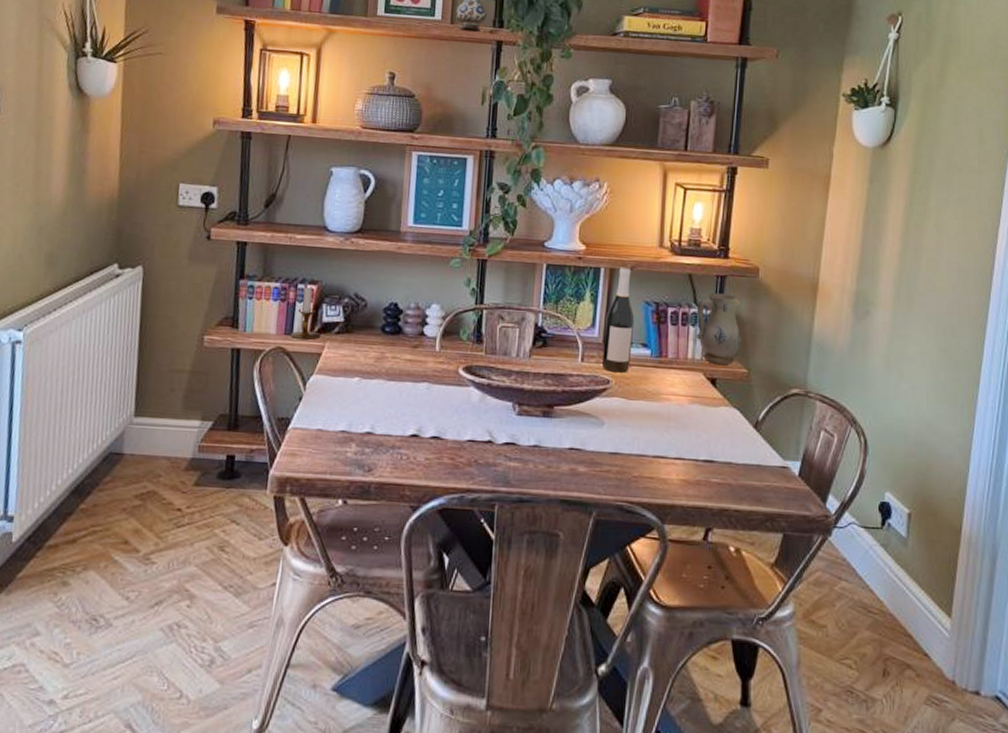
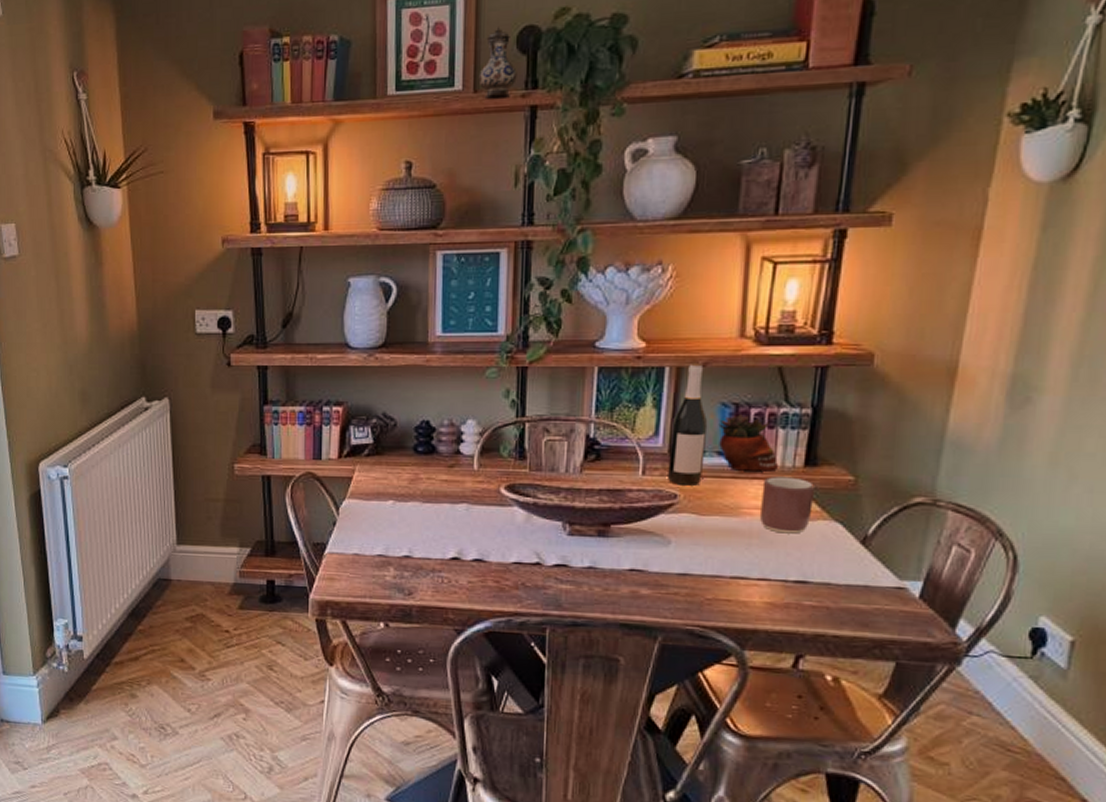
candlestick: present [290,286,321,340] -> none [319,409,351,464]
succulent planter: none [643,311,691,363] -> present [718,413,779,472]
mug: none [675,367,719,418] -> present [759,476,816,534]
ceramic pitcher: present [696,292,742,366] -> none [788,387,848,473]

